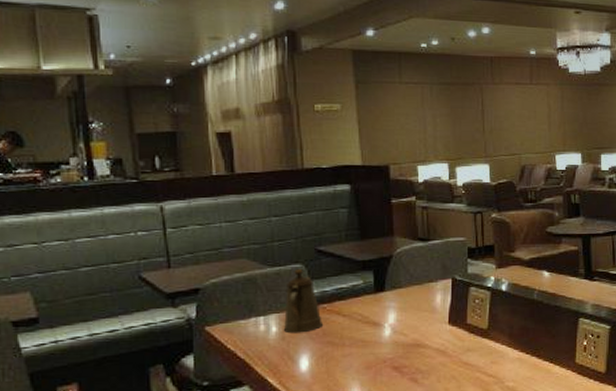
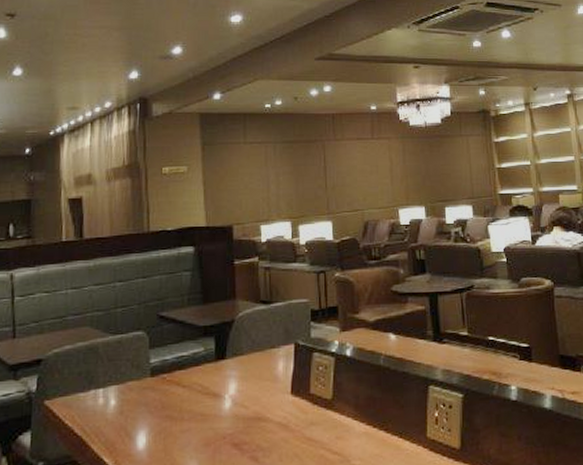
coffee pot: present [284,269,322,333] -> none [123,337,162,407]

